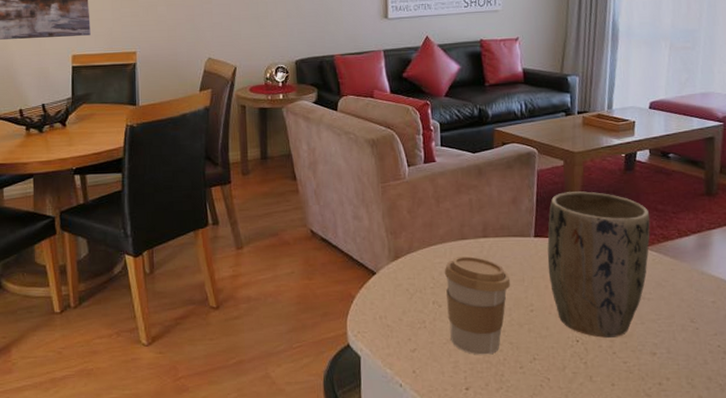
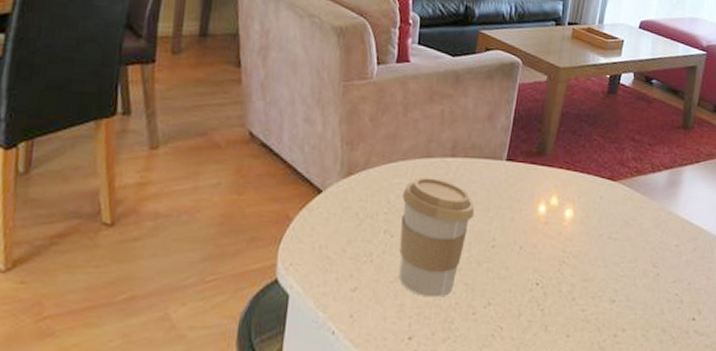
plant pot: present [547,191,651,338] -> none [516,111,627,281]

